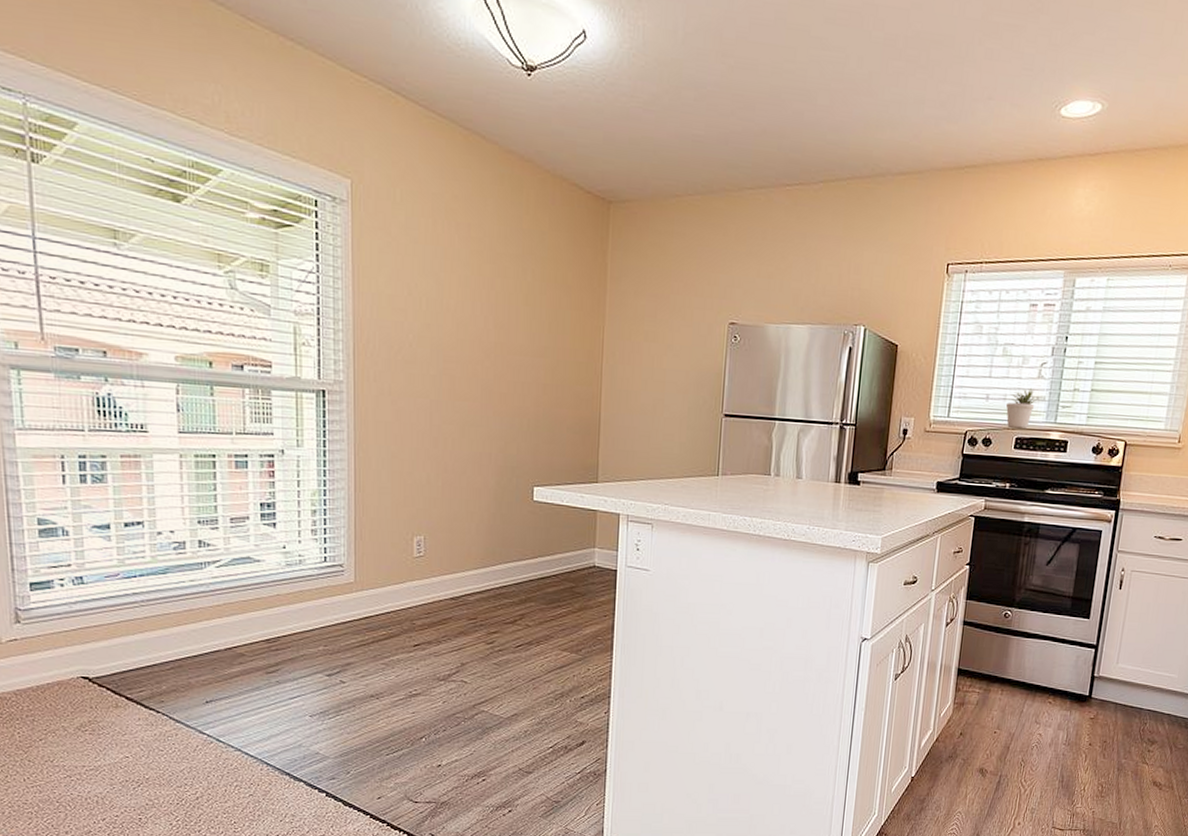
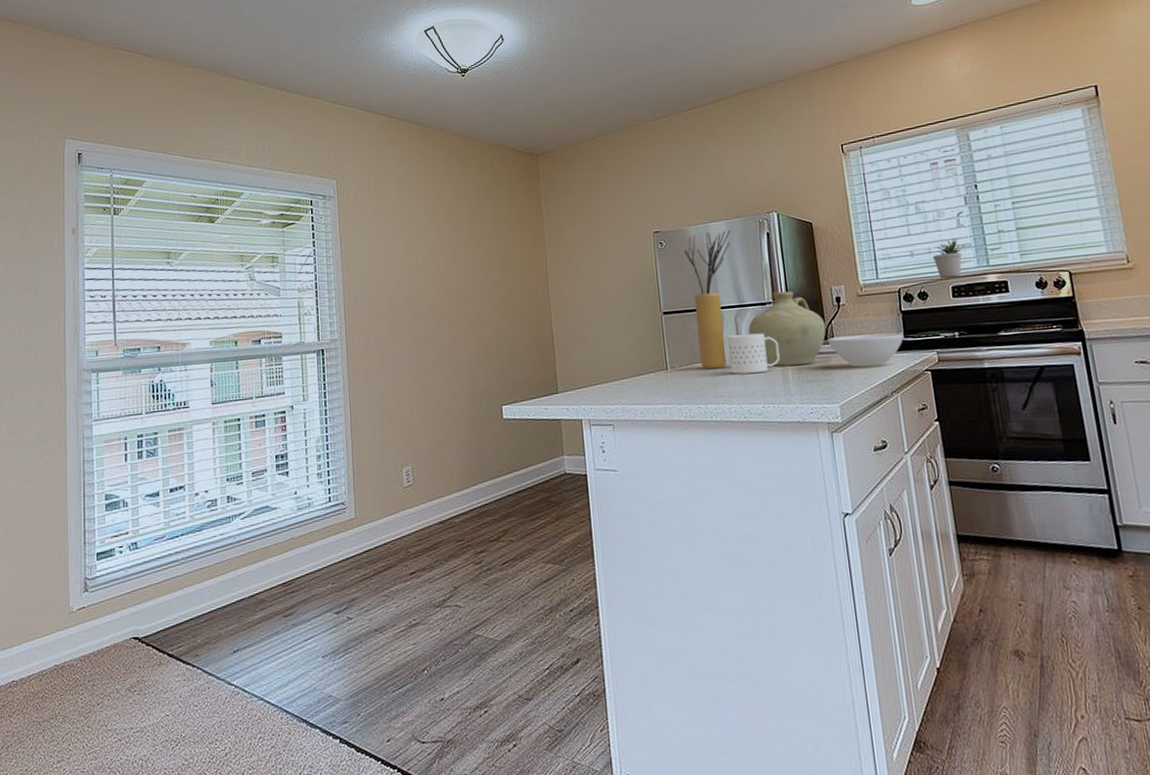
vase: none [754,335,813,483] -> present [684,230,731,370]
mug: none [783,451,837,494] -> present [727,333,780,374]
ceramic jug: none [809,413,887,492] -> present [748,290,827,367]
bowl: none [885,469,959,505] -> present [827,333,905,368]

